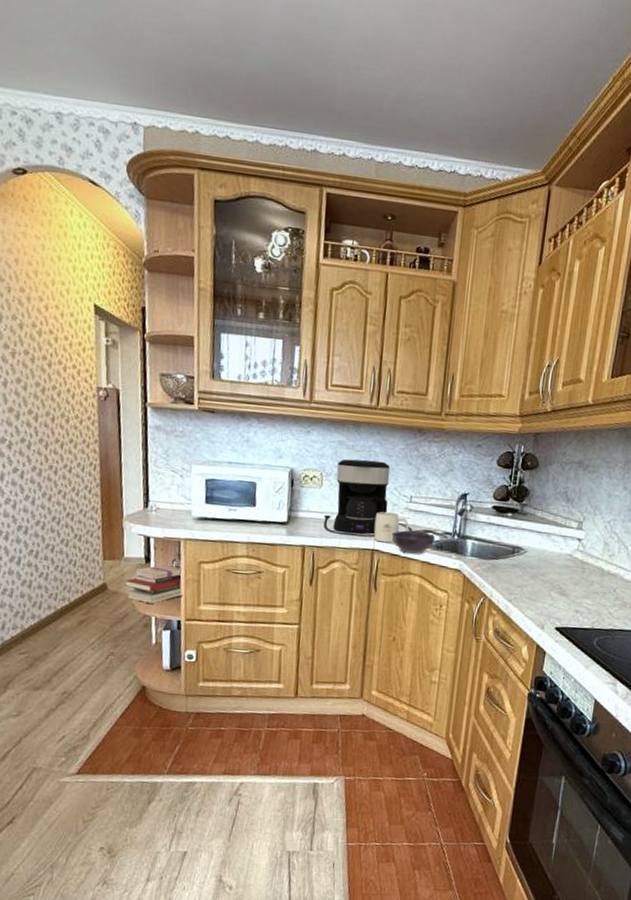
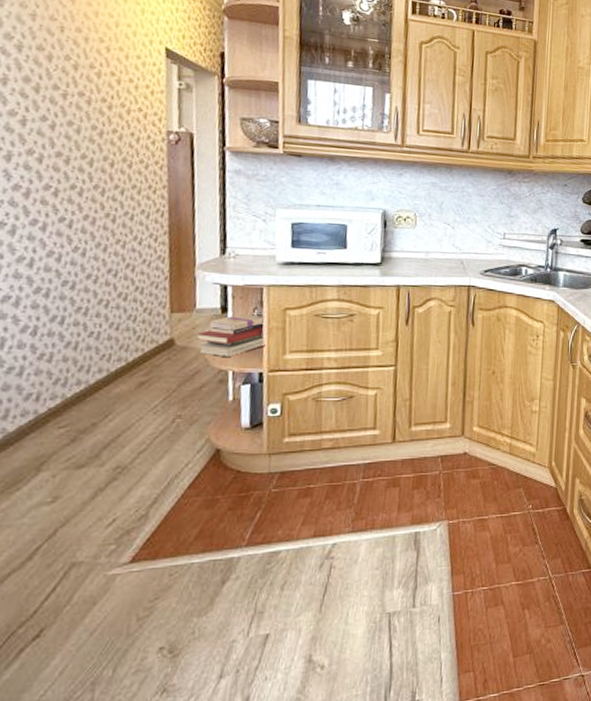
coffee maker: present [323,459,413,538] -> none [419,199,508,274]
mug: present [373,511,410,543] -> none [469,248,504,279]
bowl: present [391,530,435,554] -> none [487,265,529,288]

